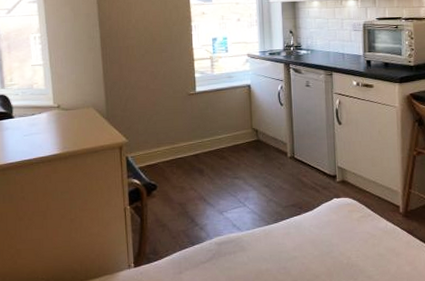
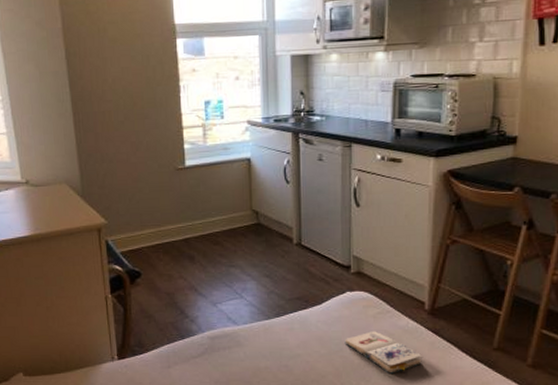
paperback book: none [334,233,401,272] -> present [345,331,422,374]

